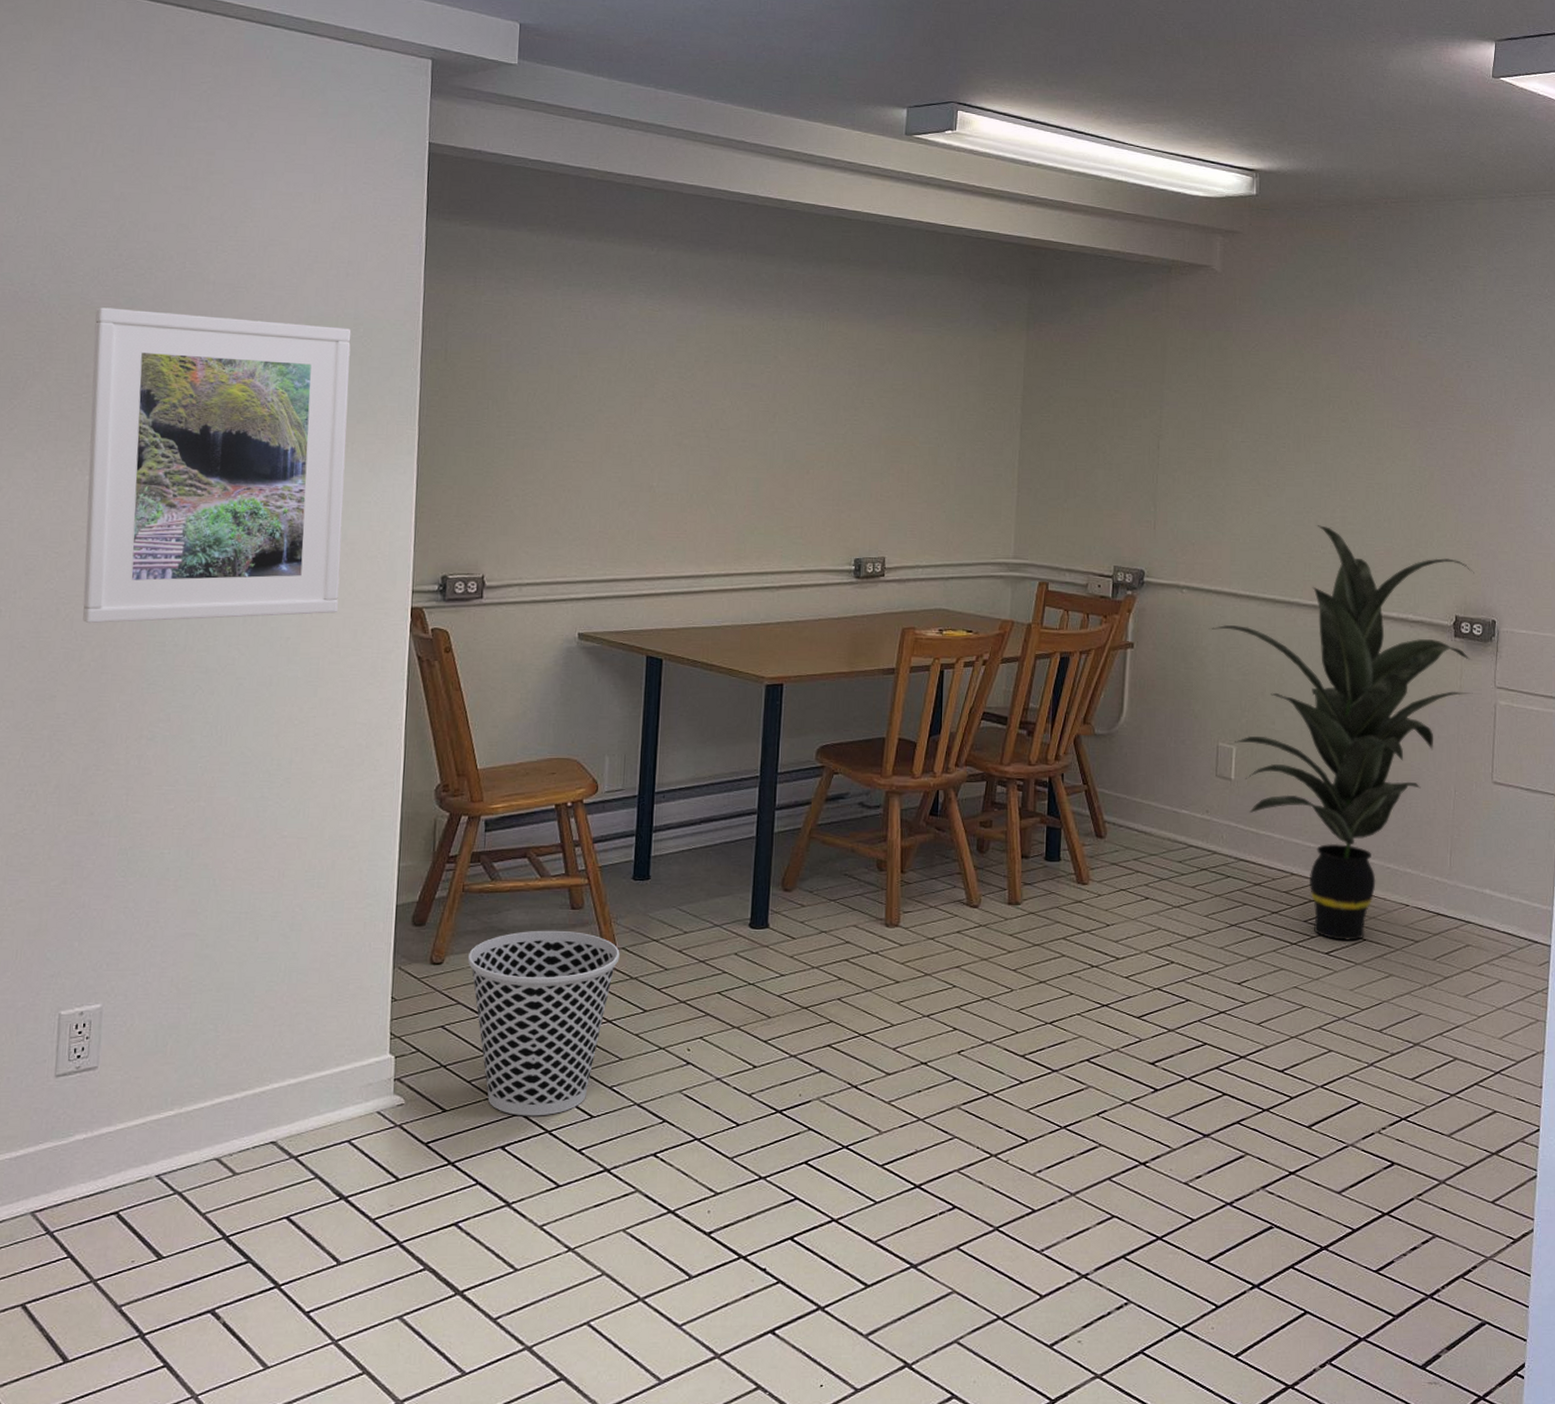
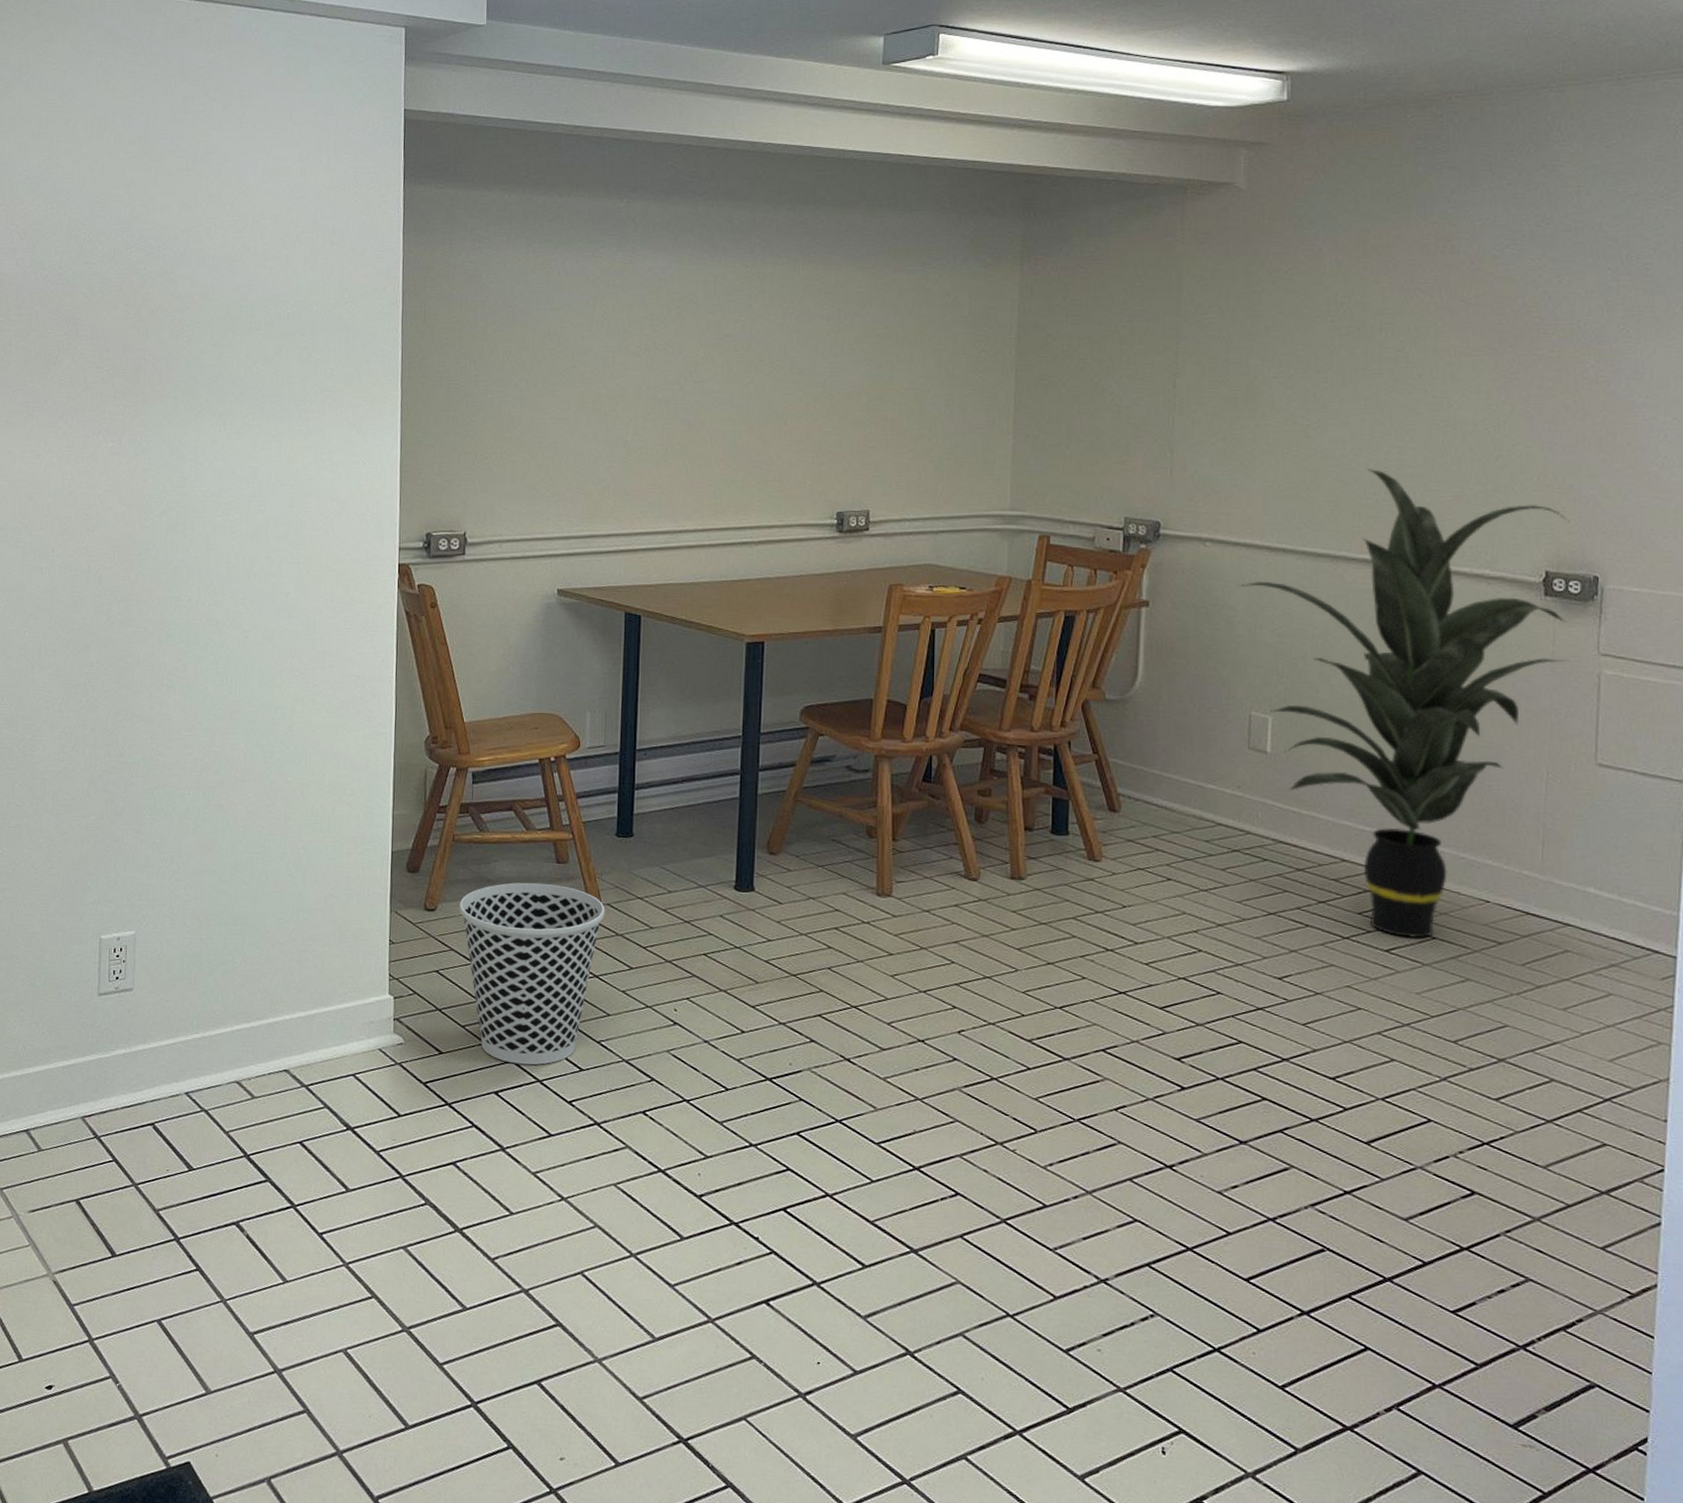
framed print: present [83,307,352,624] -> none [110,285,337,580]

